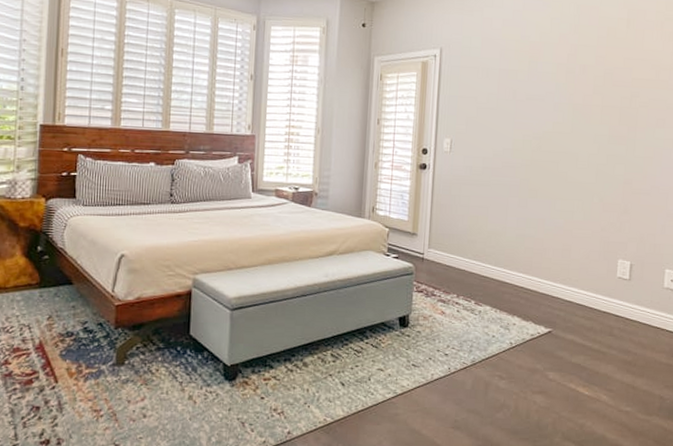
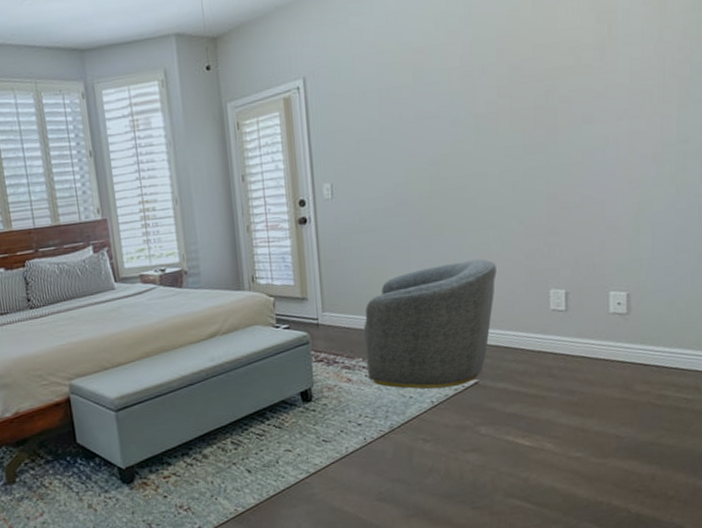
armchair: none [459,223,577,332] -> present [363,258,497,389]

